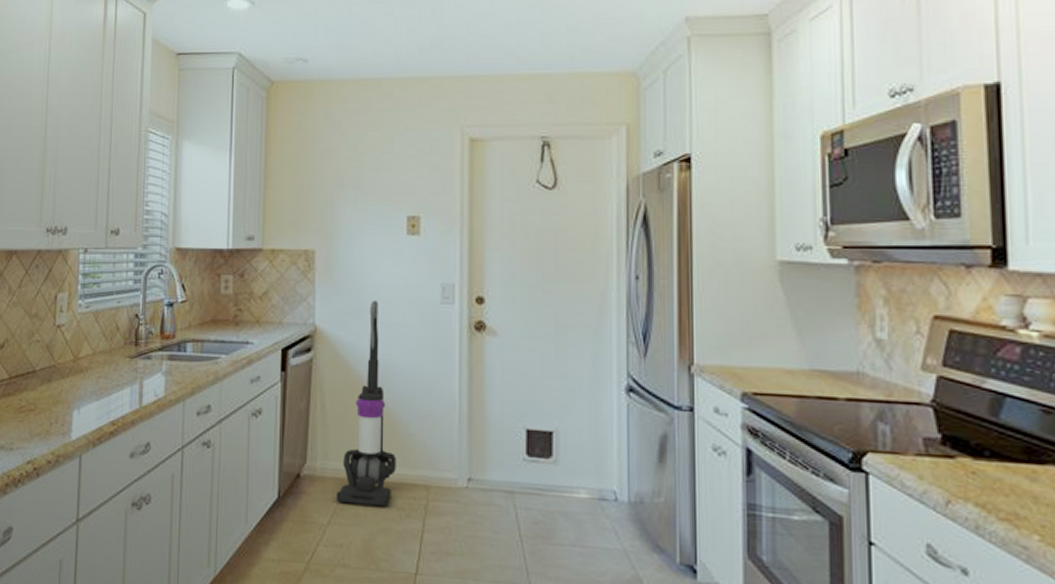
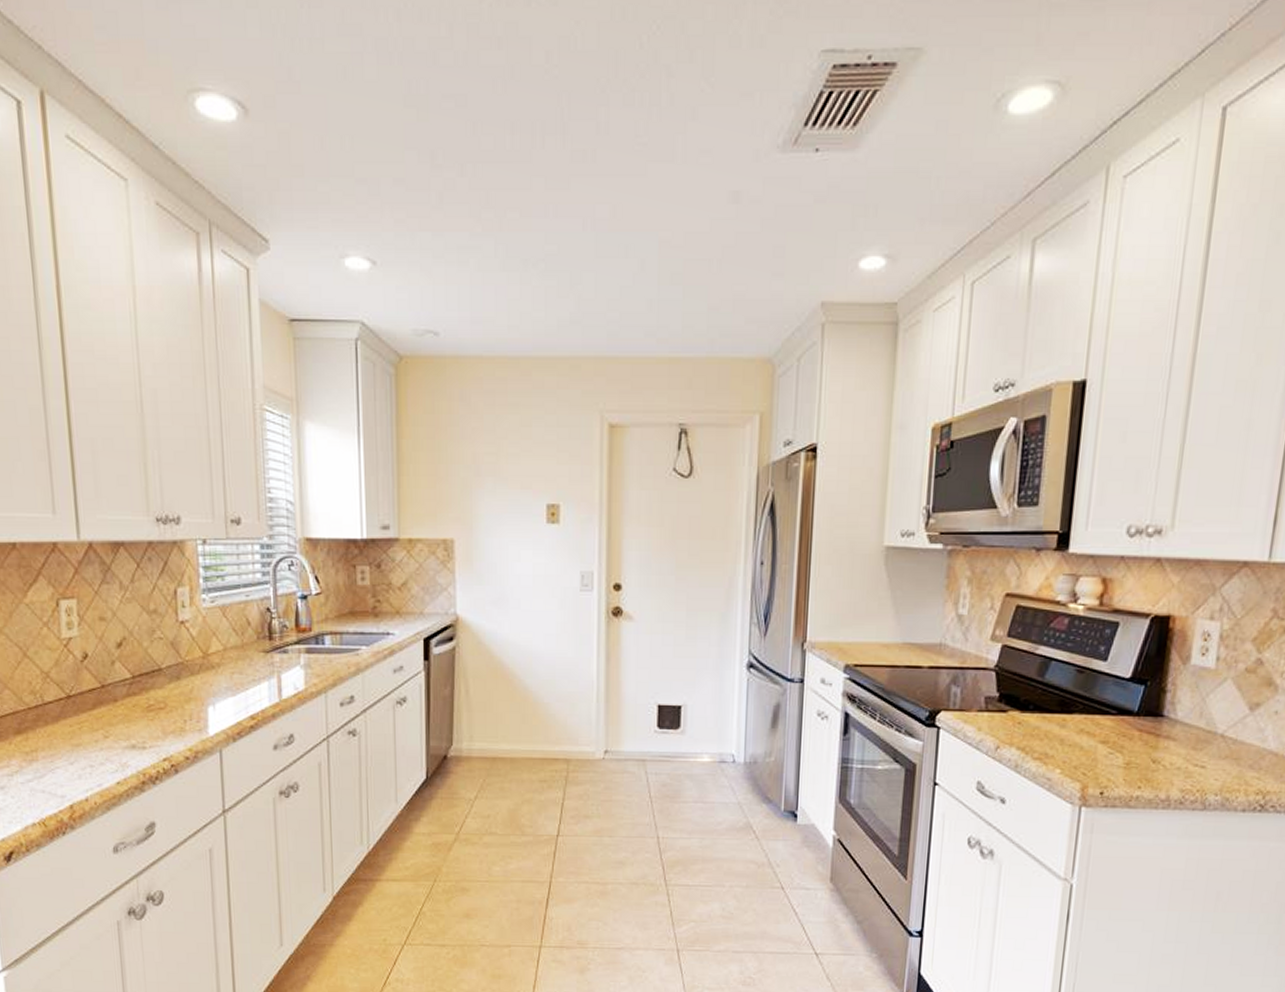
vacuum cleaner: present [337,300,396,507] -> none [483,589,538,780]

